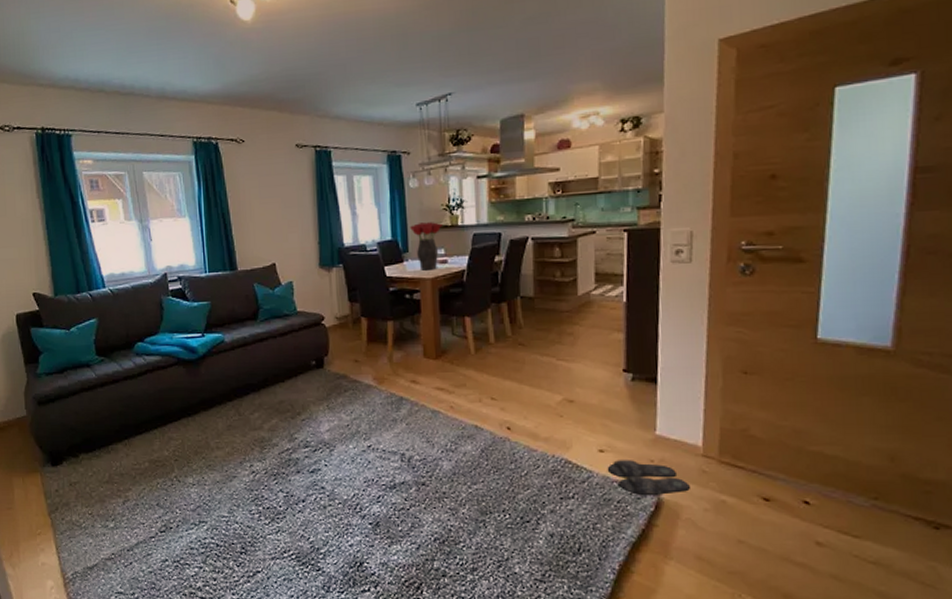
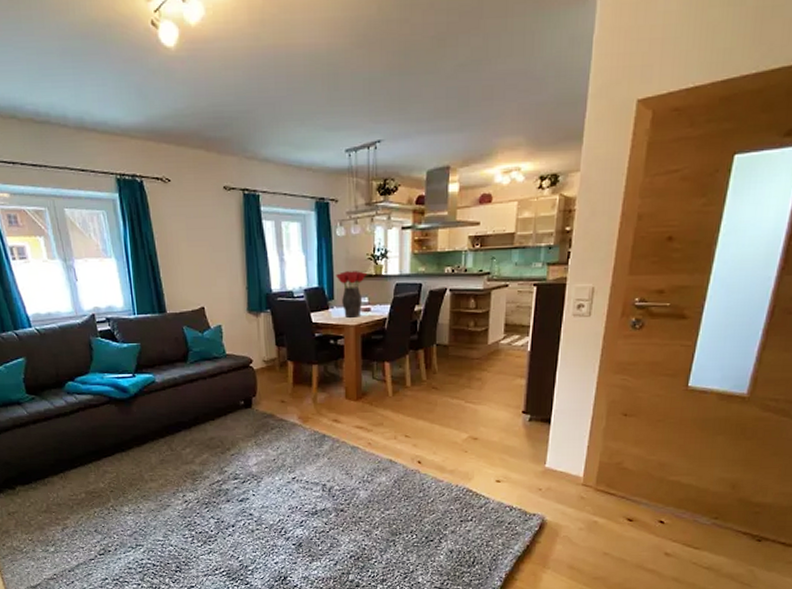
slippers: present [608,460,690,496] -> none [503,489,569,519]

